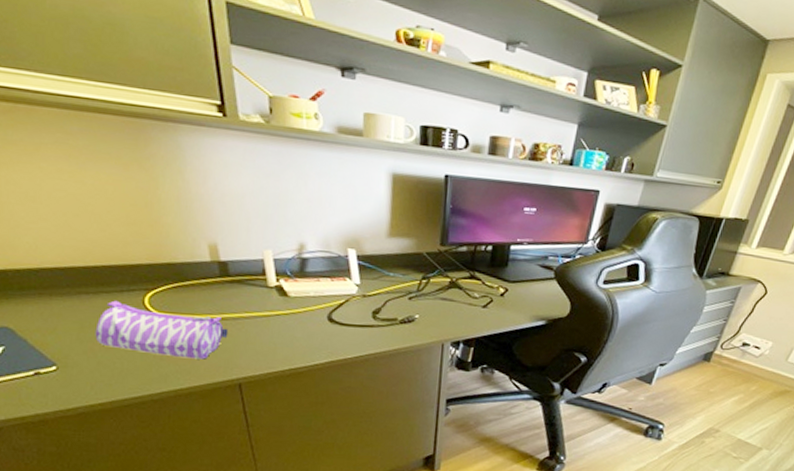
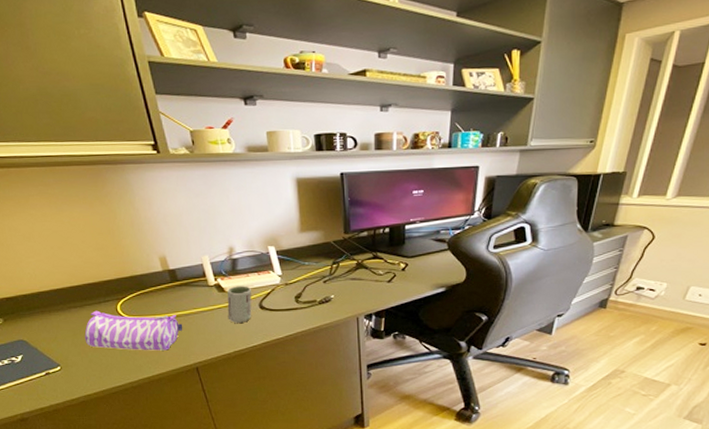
cup: none [287,290,320,336] -> present [227,286,252,323]

